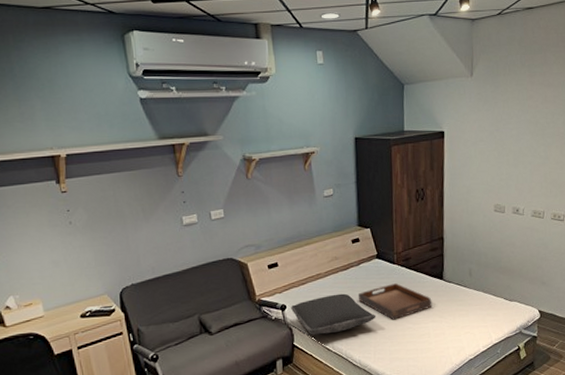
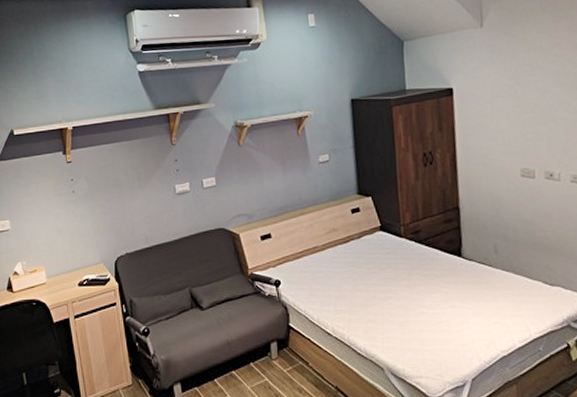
pillow: present [291,293,376,335] -> none [286,269,383,316]
serving tray: present [358,283,432,320] -> none [360,260,450,303]

